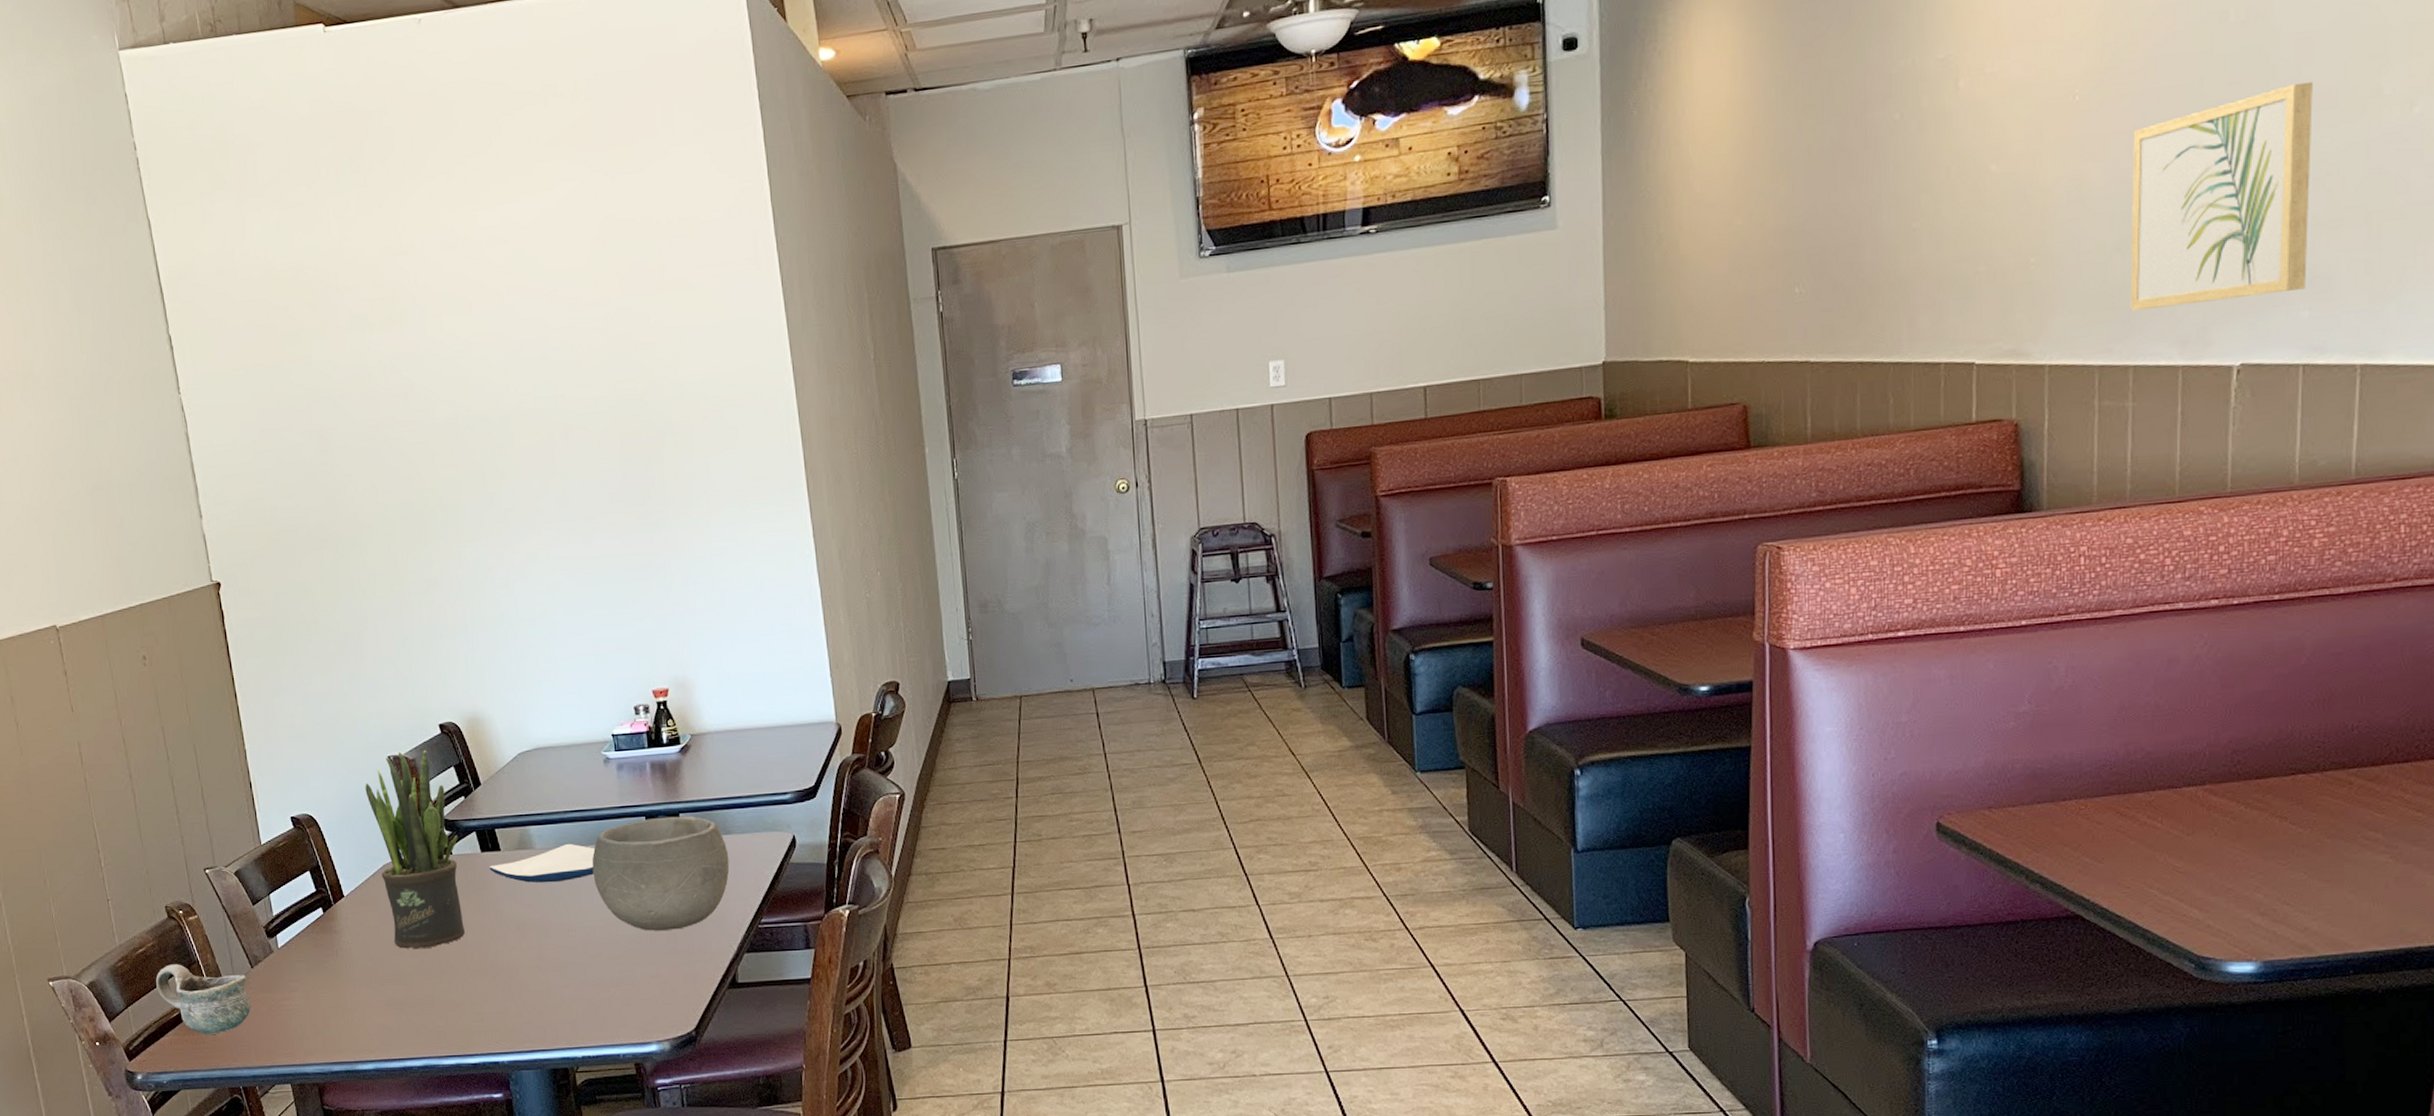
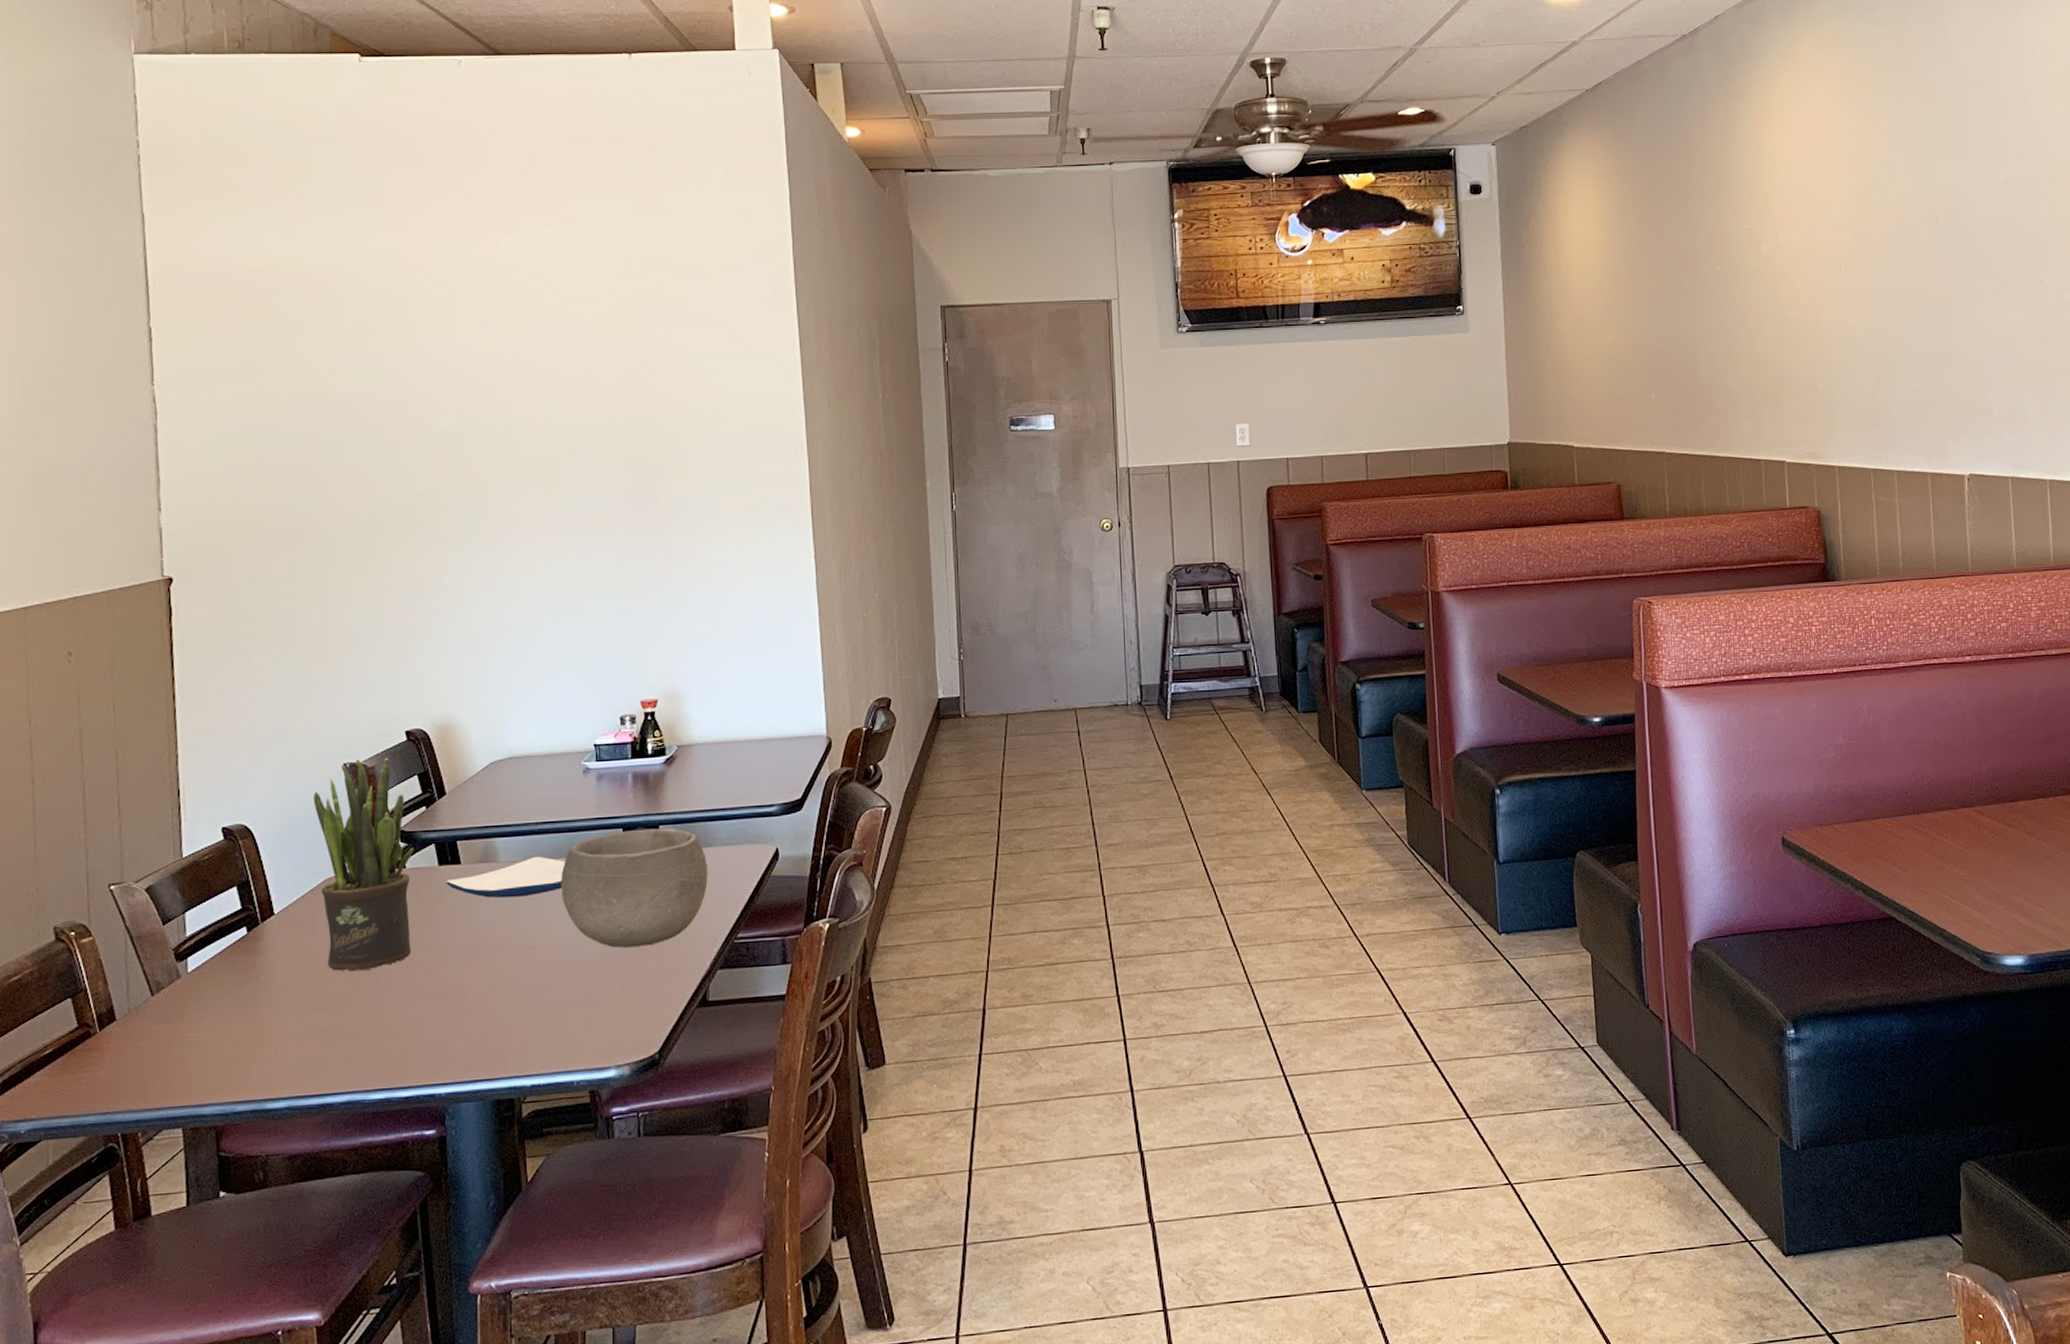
mug: present [156,964,251,1035] -> none [29,993,145,1074]
wall art: present [2130,81,2313,312] -> none [1883,270,2007,429]

